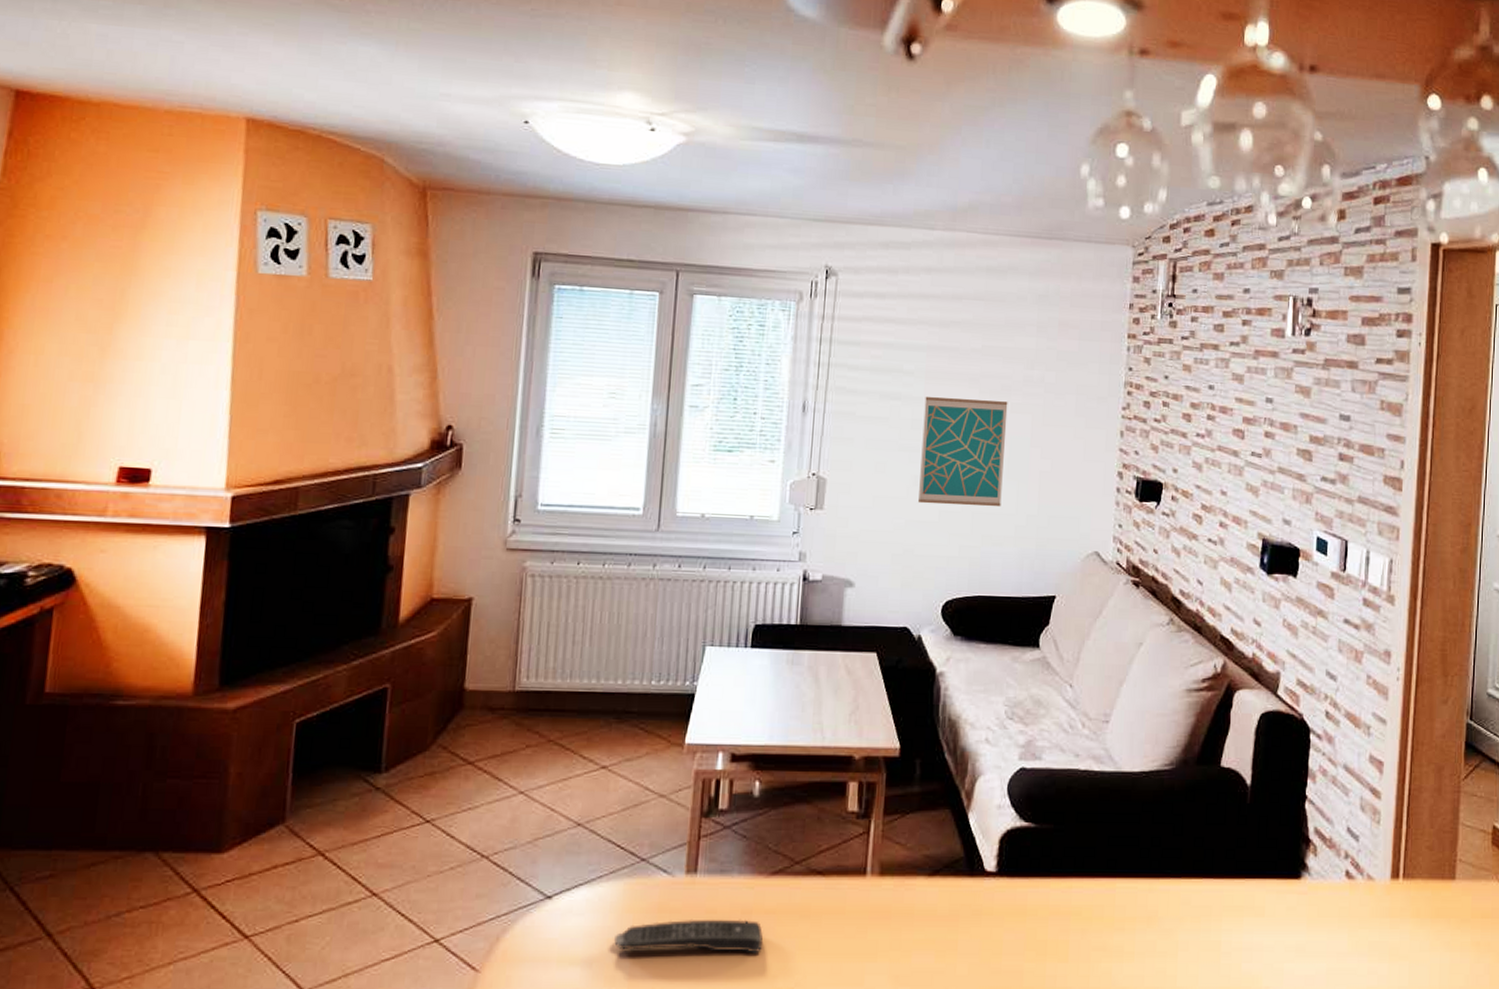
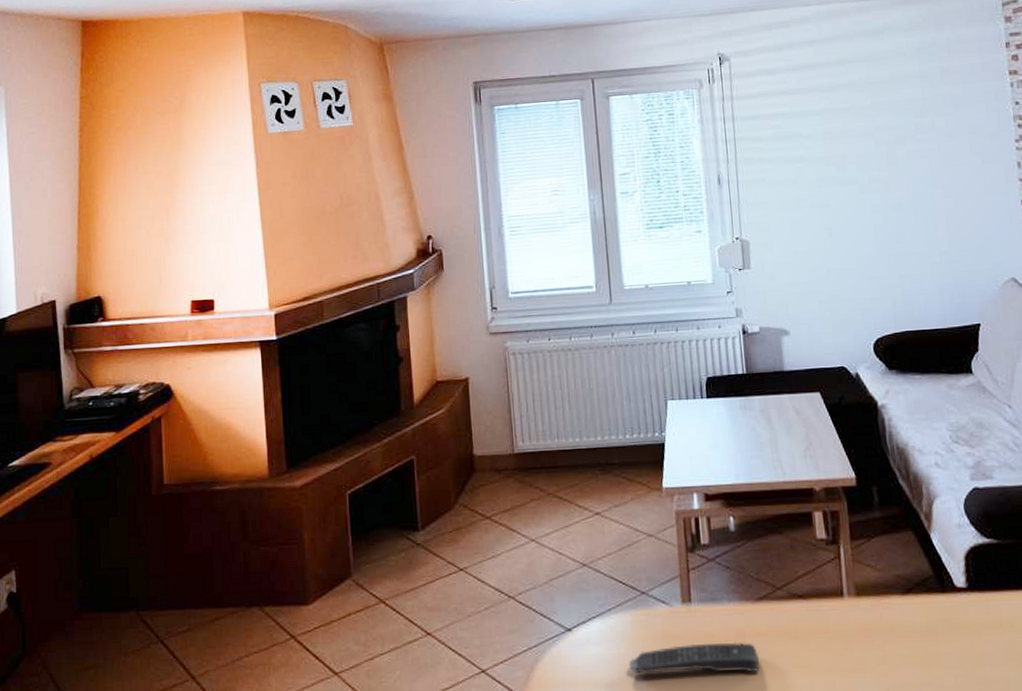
wall art: present [918,397,1008,507] -> none [826,150,913,253]

